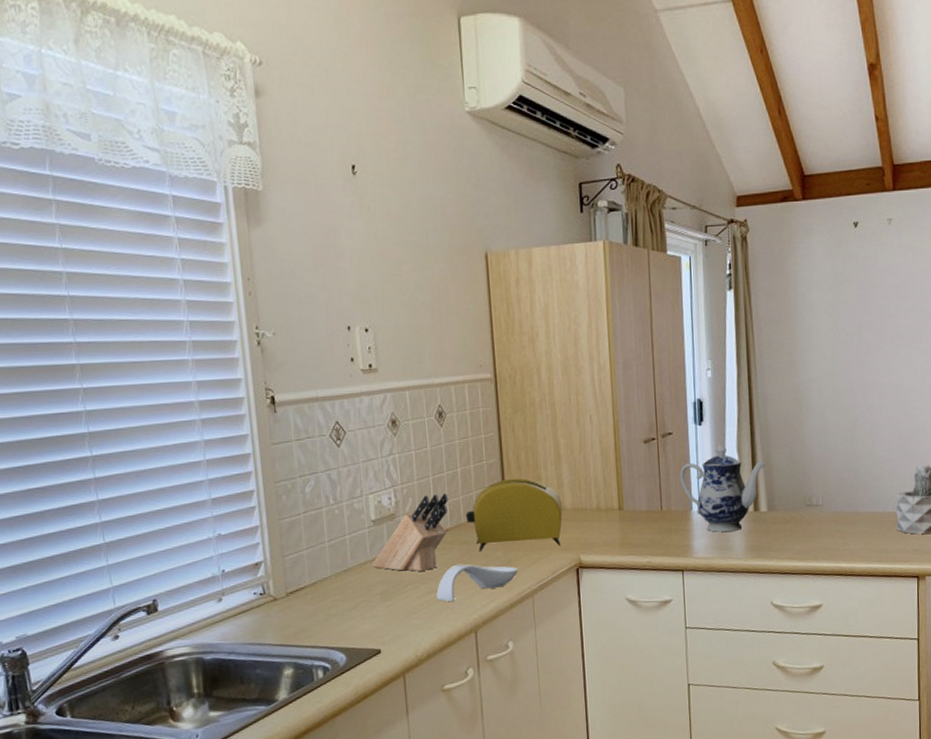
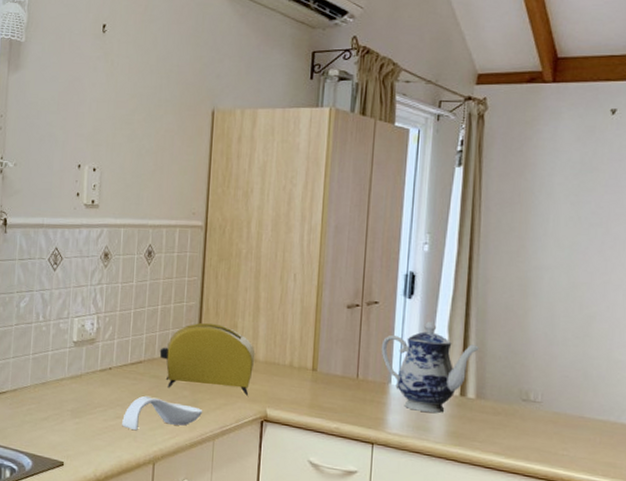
knife block: present [372,493,448,572] -> none [68,326,146,397]

